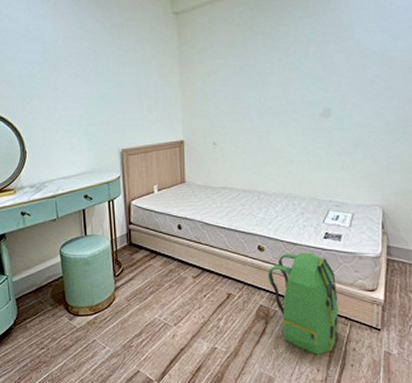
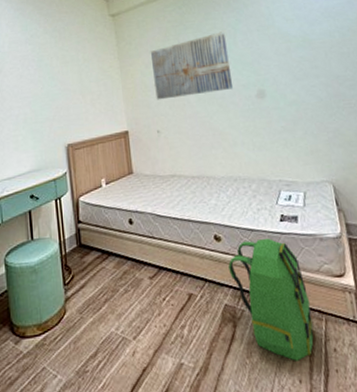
wall art: none [213,40,298,111] -> present [150,31,234,100]

